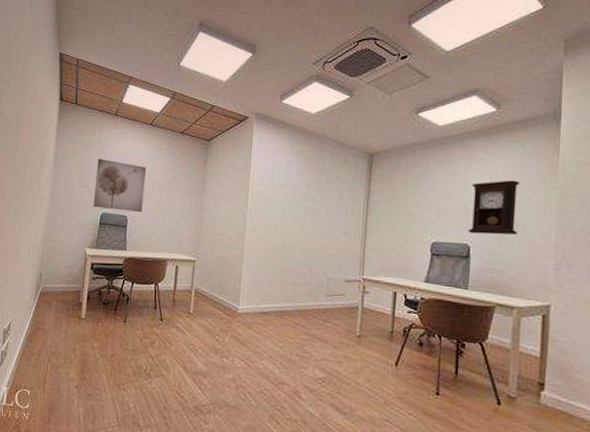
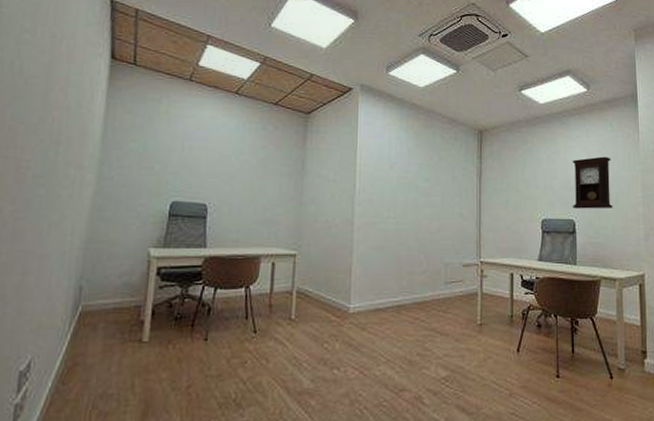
wall art: present [93,159,147,213] -> none [159,133,232,200]

